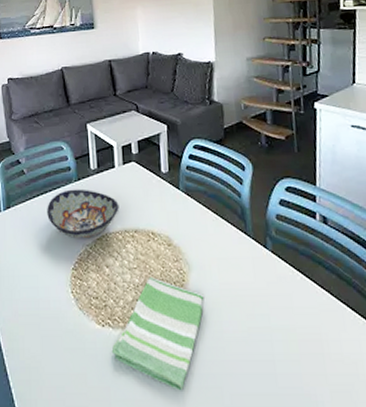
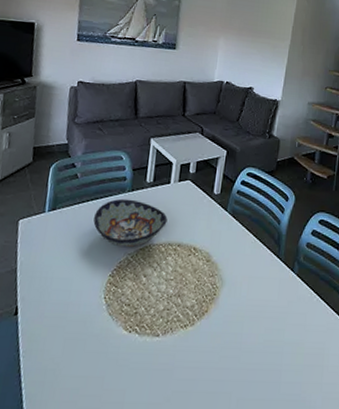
dish towel: present [111,276,204,391] -> none [133,288,231,396]

